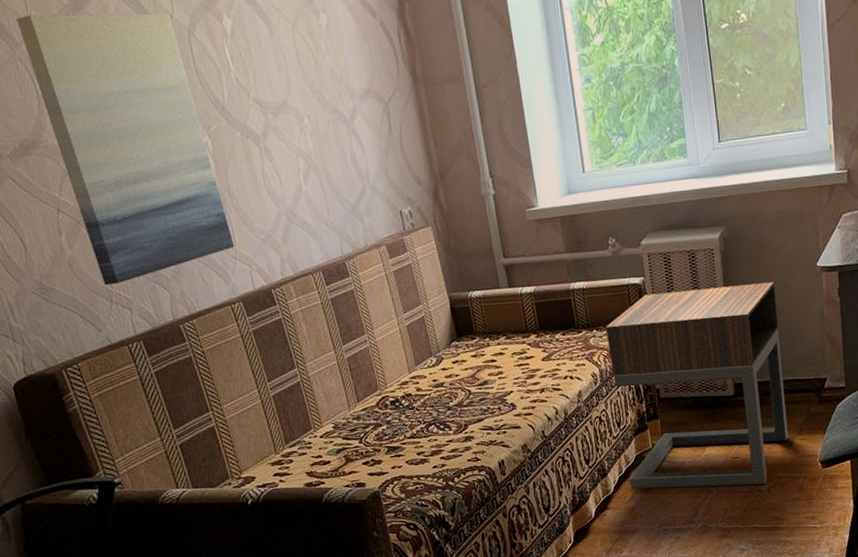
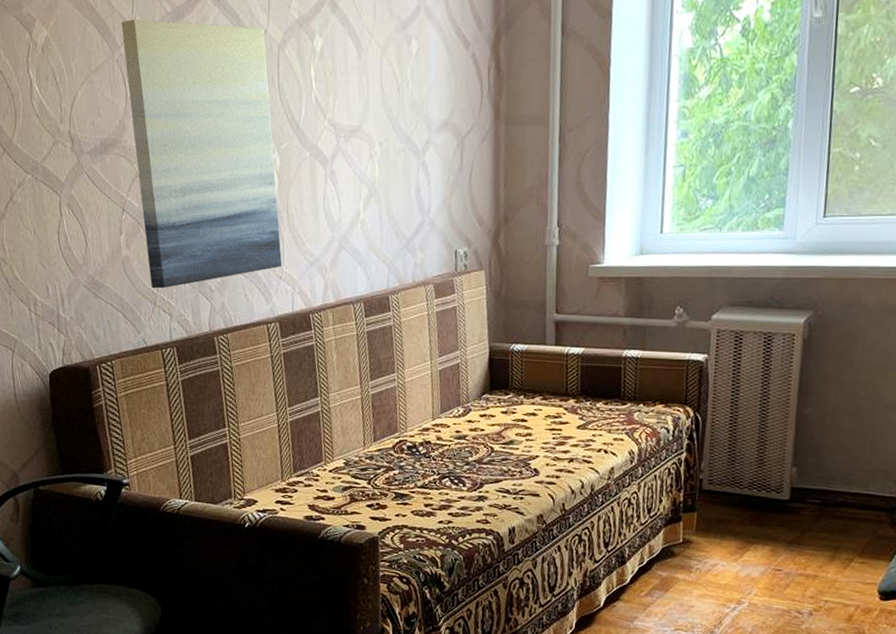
nightstand: present [605,282,789,489] -> none [649,374,861,607]

